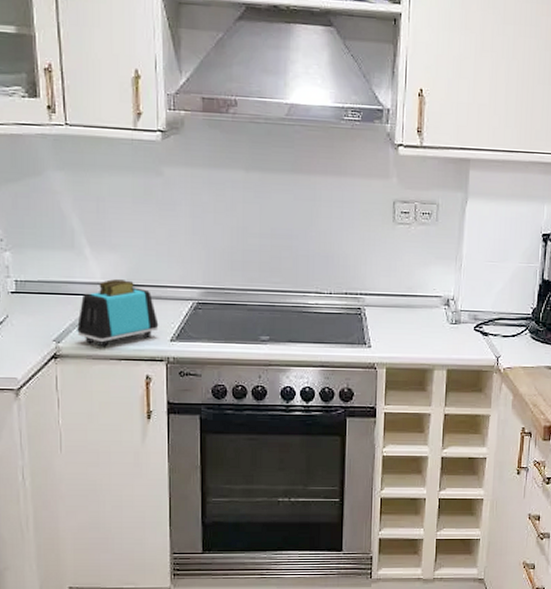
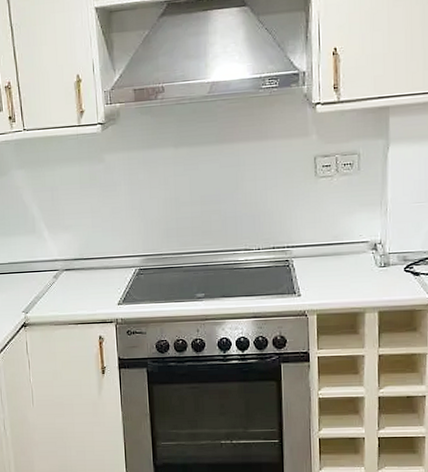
toaster: present [77,279,159,347] -> none [41,255,108,314]

